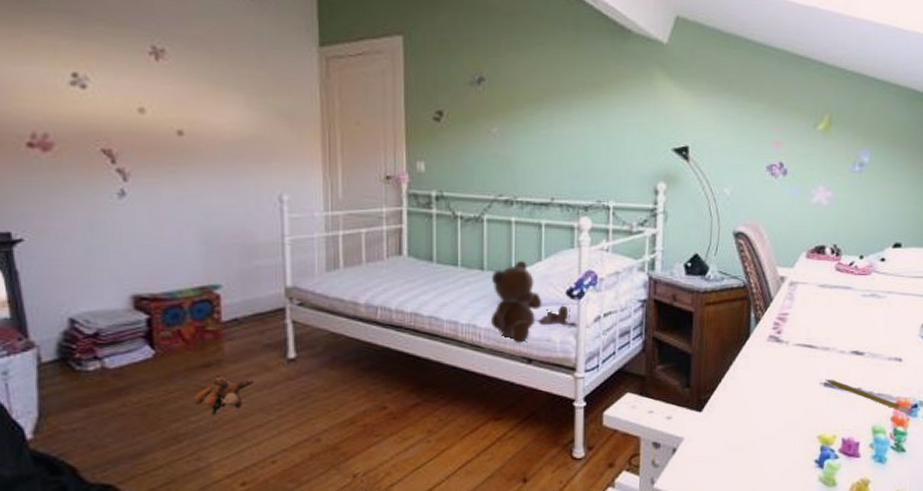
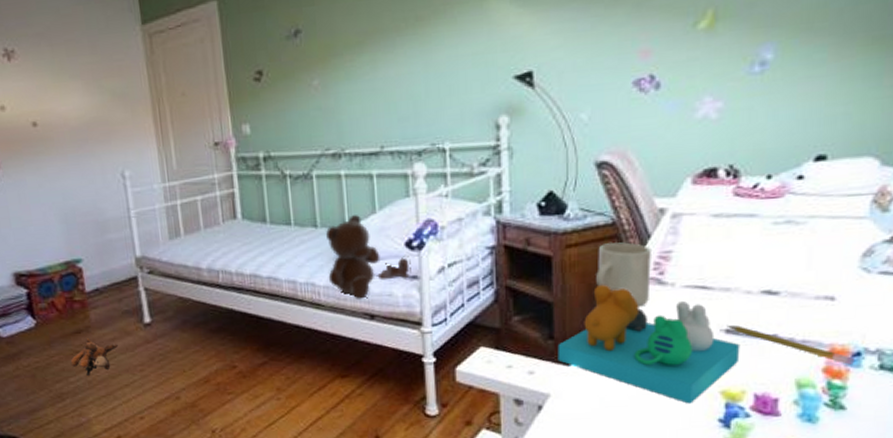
toy figurine: none [692,339,834,447] -> present [557,284,740,404]
cup: none [728,304,772,360] -> present [596,242,651,306]

